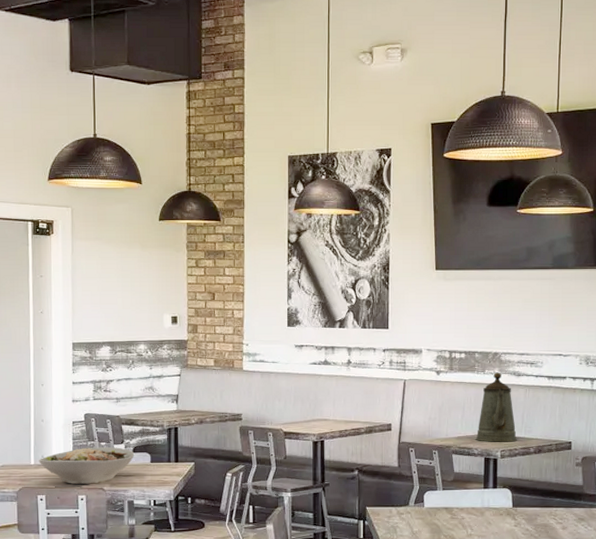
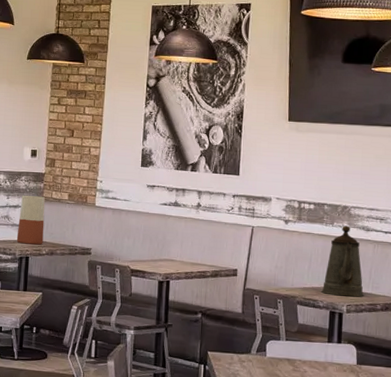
vase: none [163,365,192,415] -> present [16,195,46,245]

